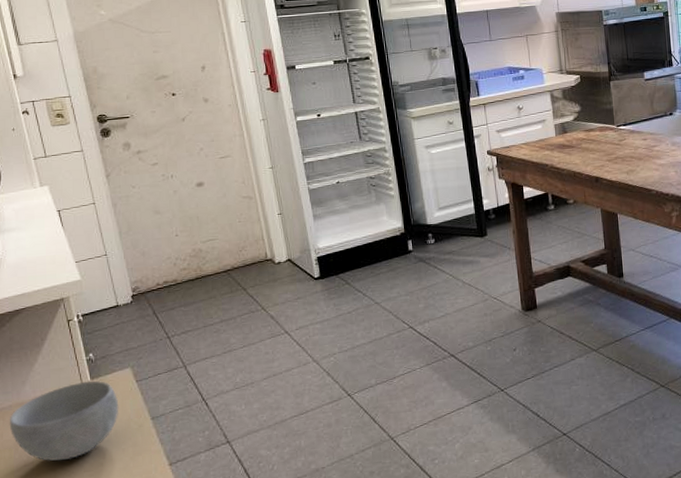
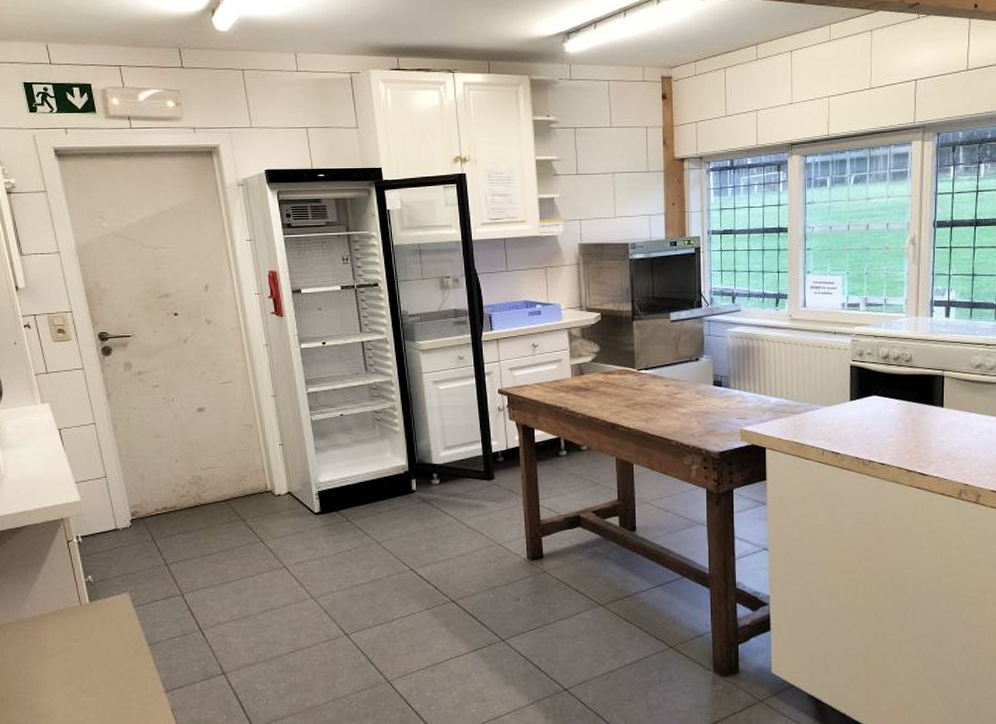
bowl: present [9,380,119,462] -> none [9,603,117,681]

